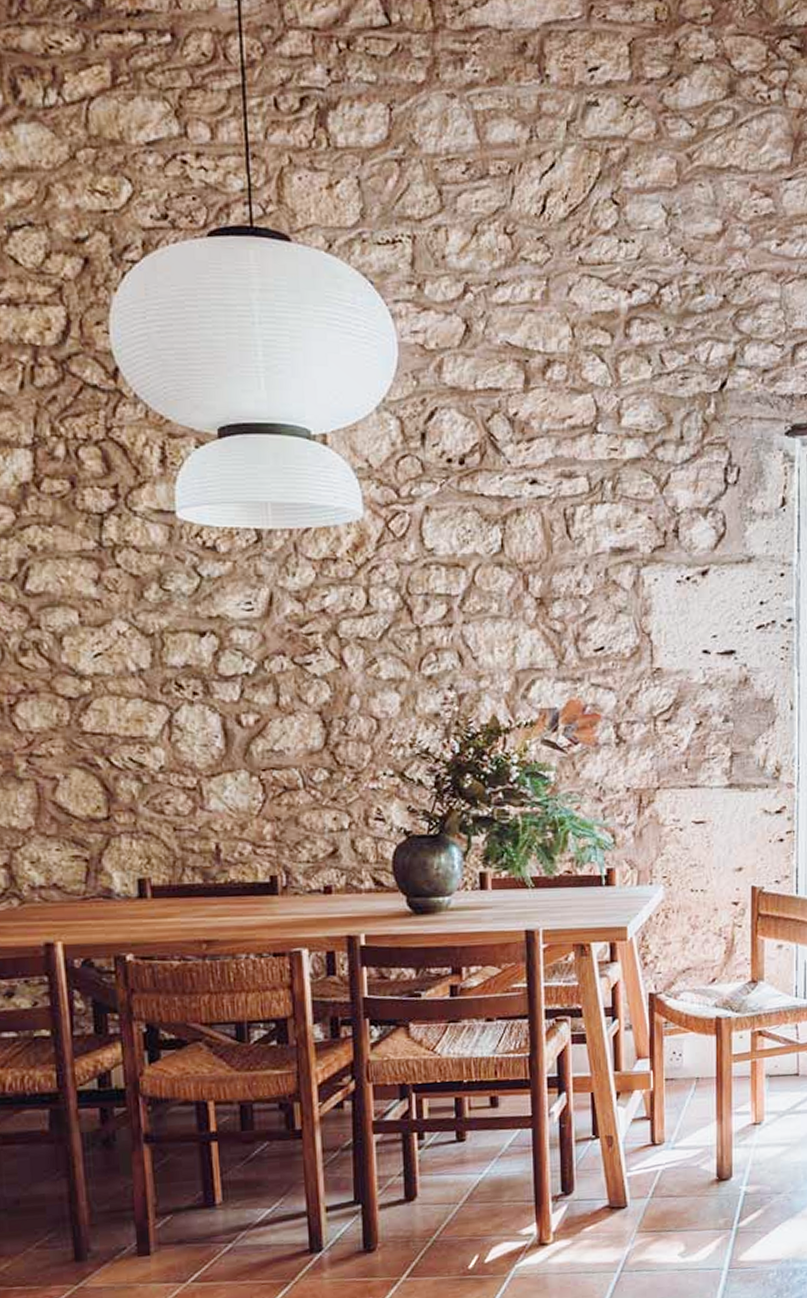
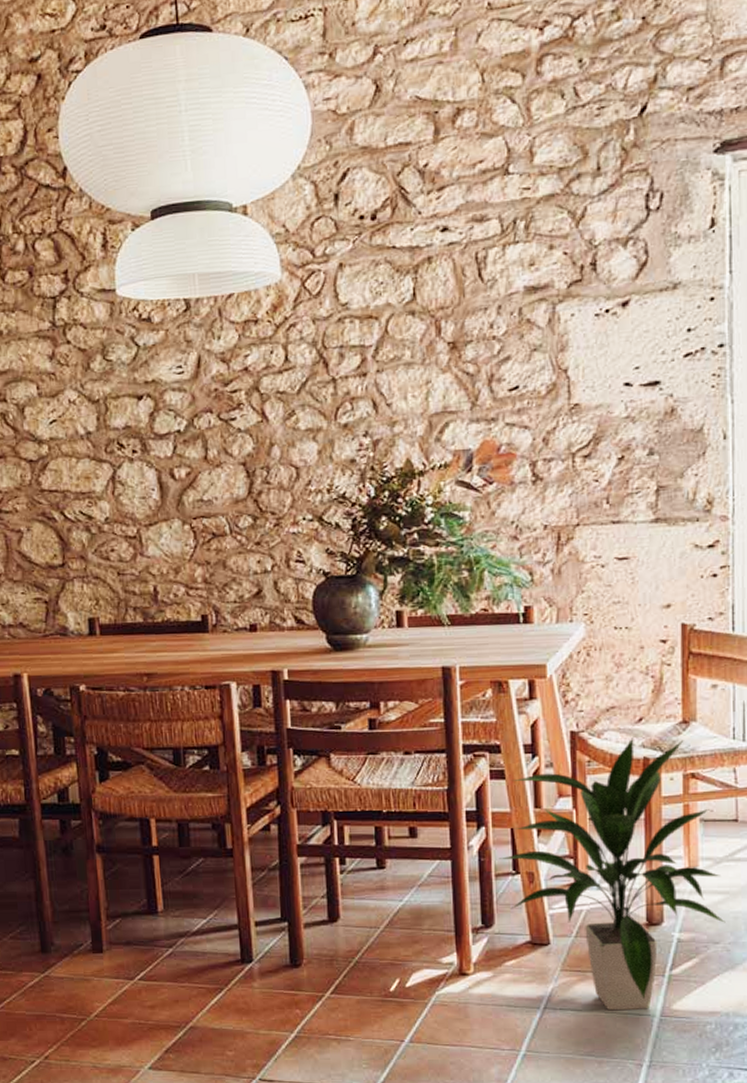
indoor plant: none [579,998,787,1268] -> present [498,738,726,1011]

